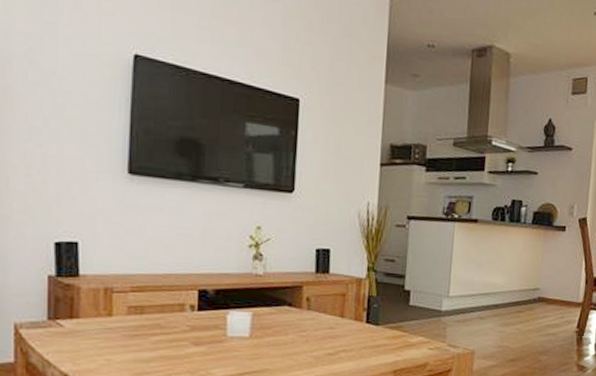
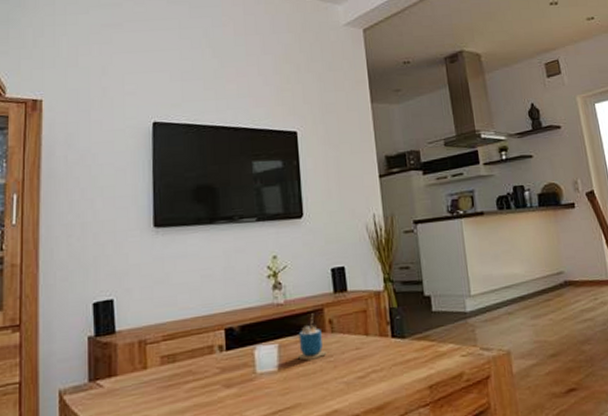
cup: none [270,289,301,332] -> present [297,313,327,360]

